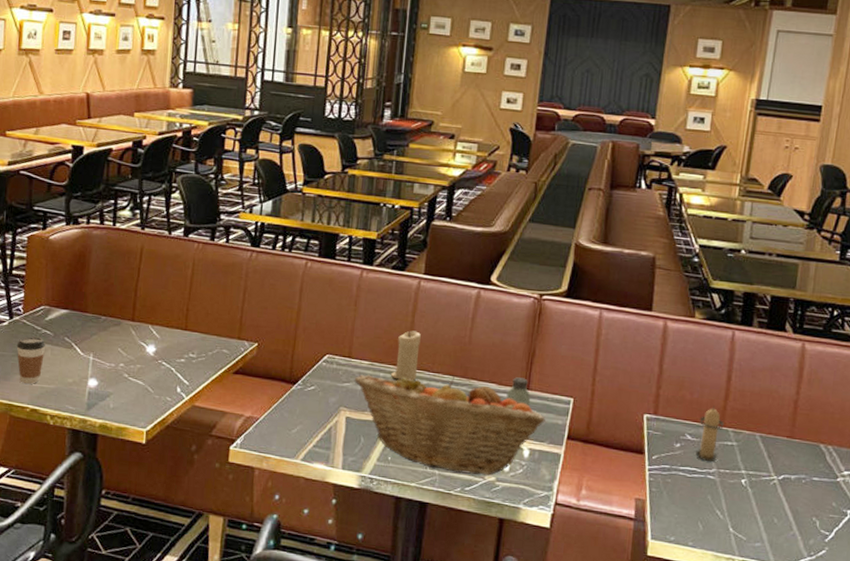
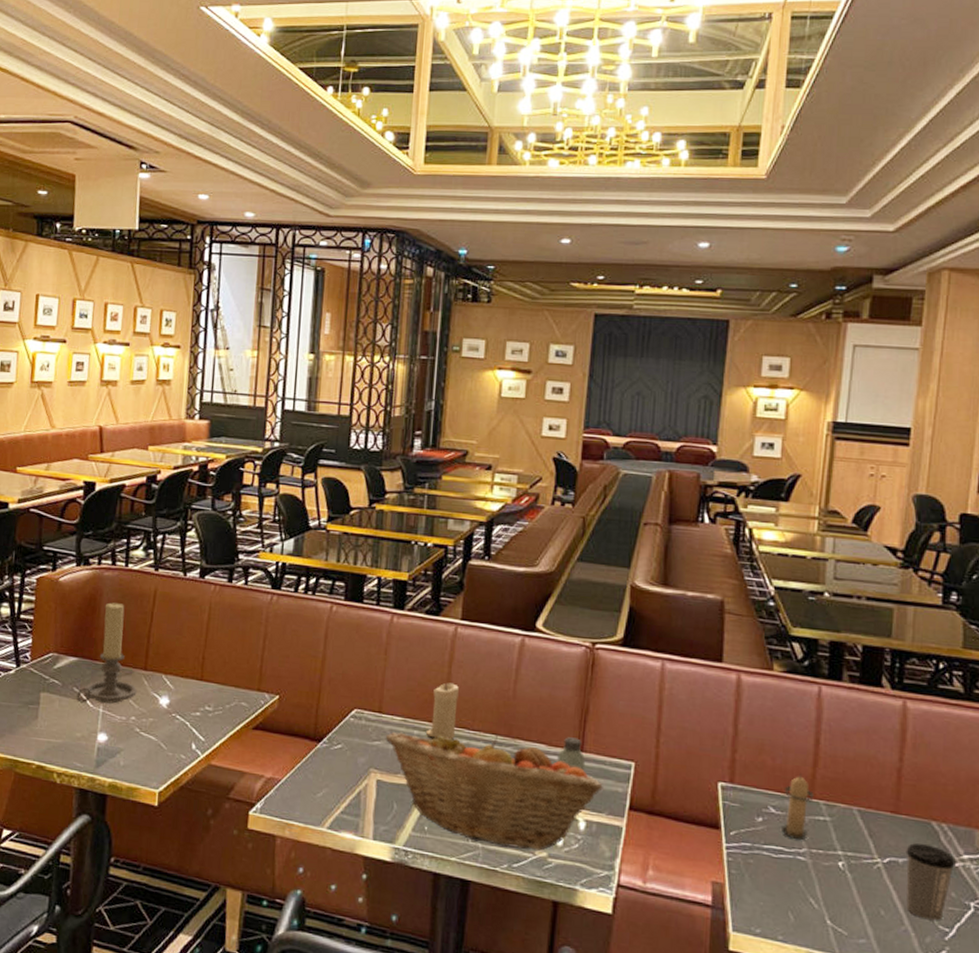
coffee cup: present [16,336,45,384] -> none [23,686,53,738]
candle holder: none [68,259,125,352] -> present [76,602,137,704]
coffee cup: none [795,462,838,526] -> present [906,843,956,921]

